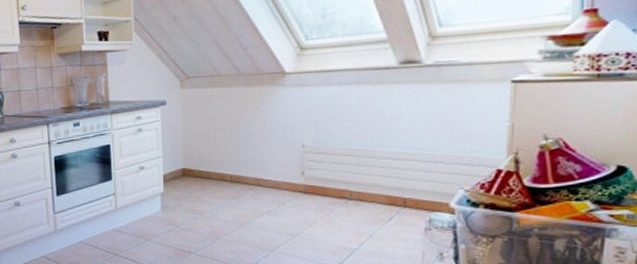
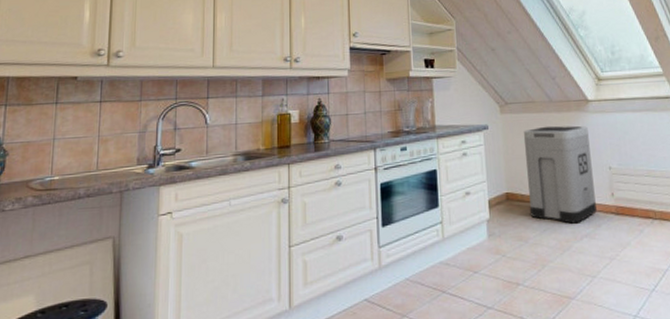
trash can: none [205,101,282,200] -> present [523,125,597,224]

